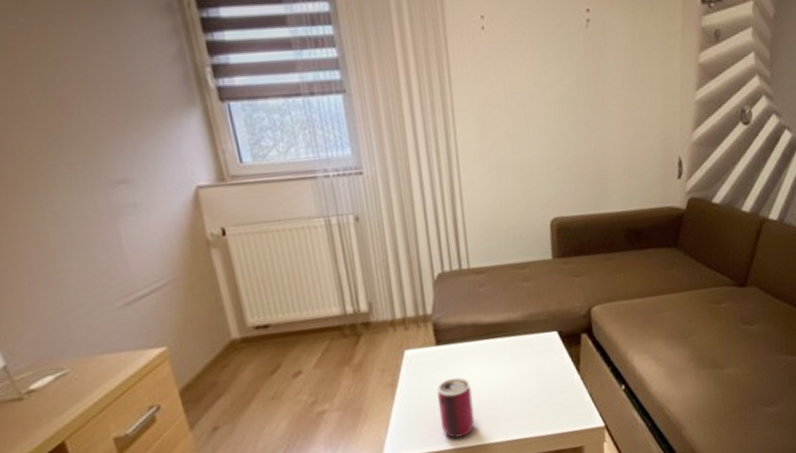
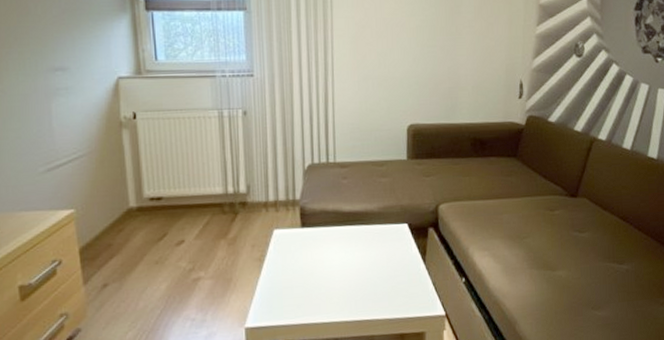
can: present [436,377,475,438] -> none [298,257,330,314]

